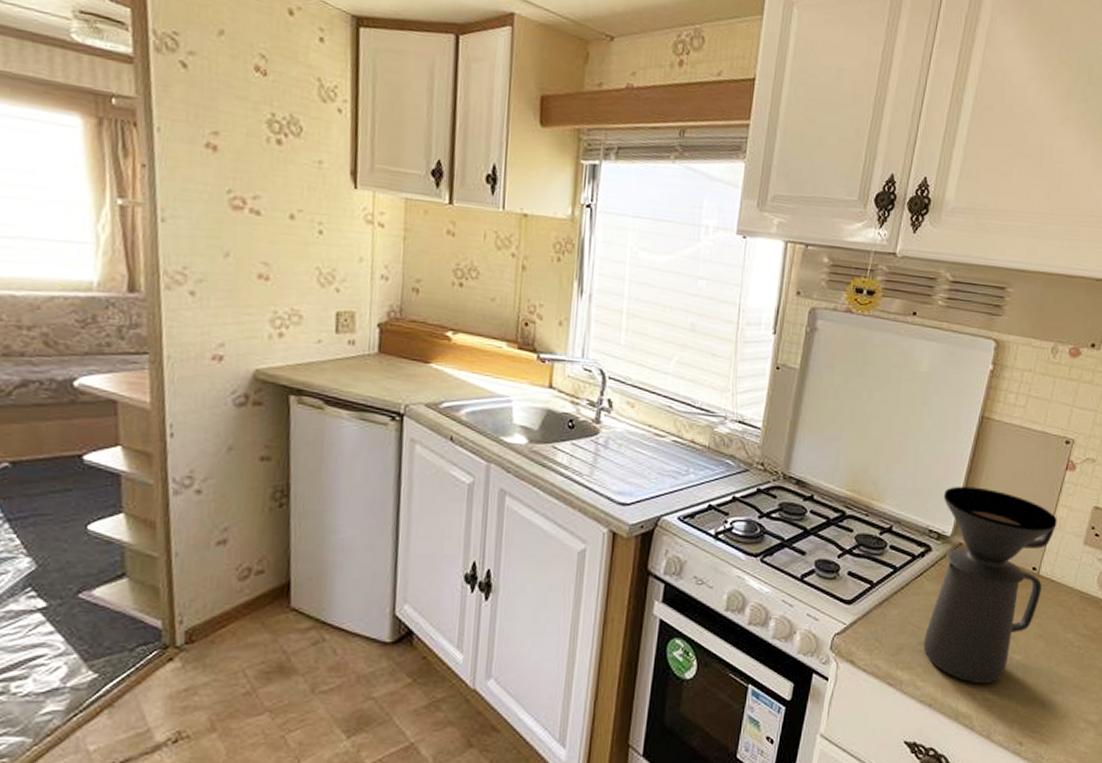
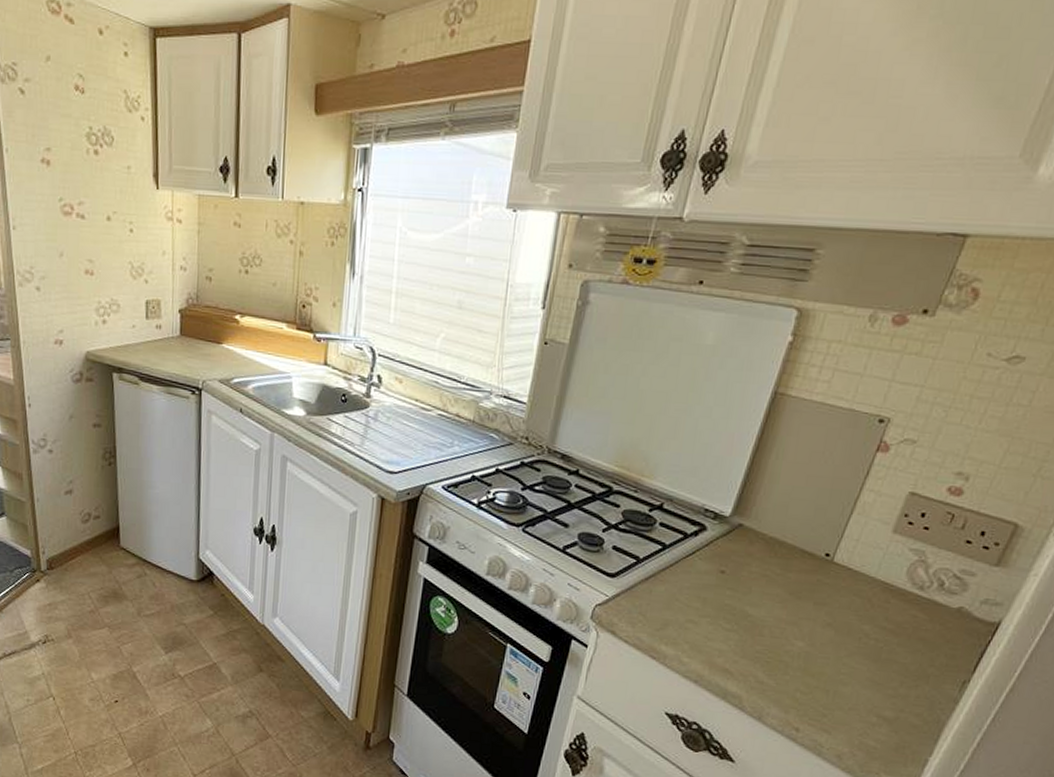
coffee maker: present [923,486,1057,684] -> none [691,465,861,667]

